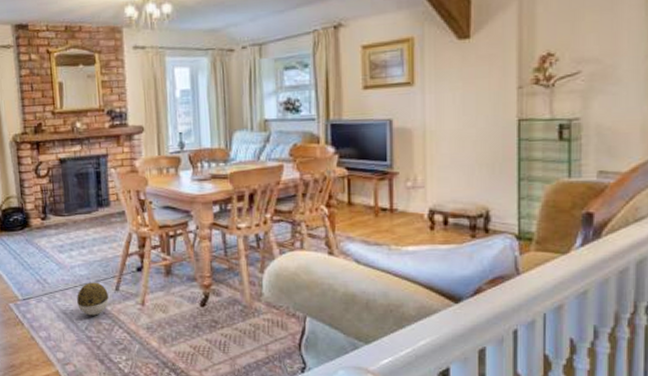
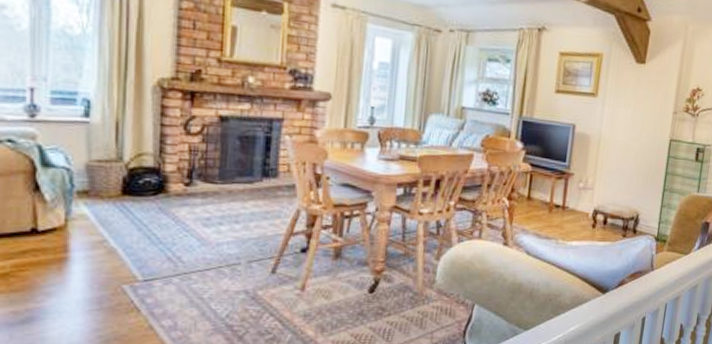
decorative ball: present [77,282,109,316] -> none [220,262,262,301]

